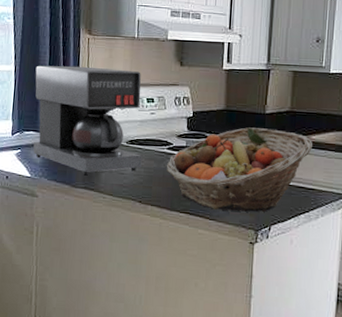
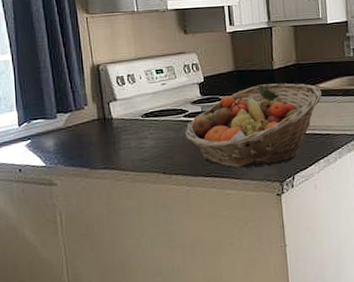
coffee maker: present [33,65,142,176] -> none [34,44,160,156]

